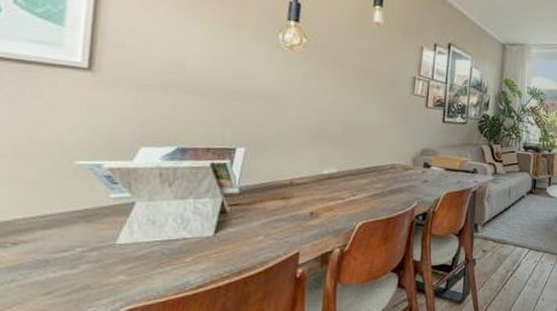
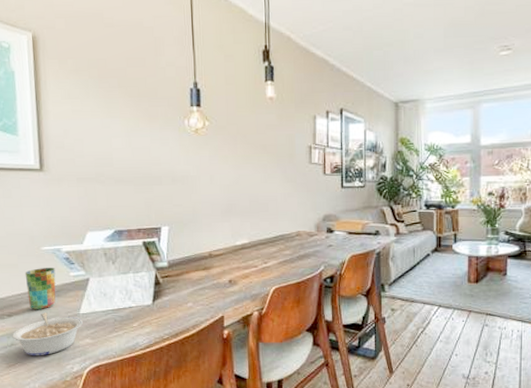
legume: none [14,241,120,296] -> present [12,313,84,356]
cup: none [45,186,91,238] -> present [25,268,56,310]

